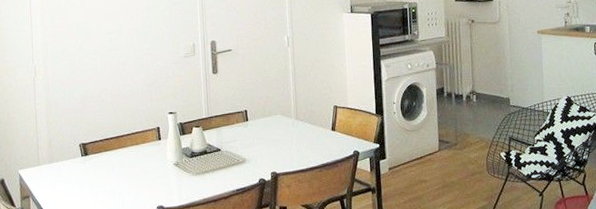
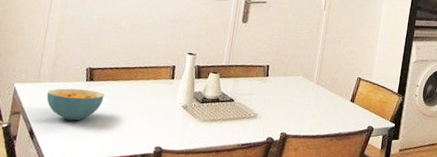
cereal bowl: none [49,164,101,196] -> present [46,88,105,121]

